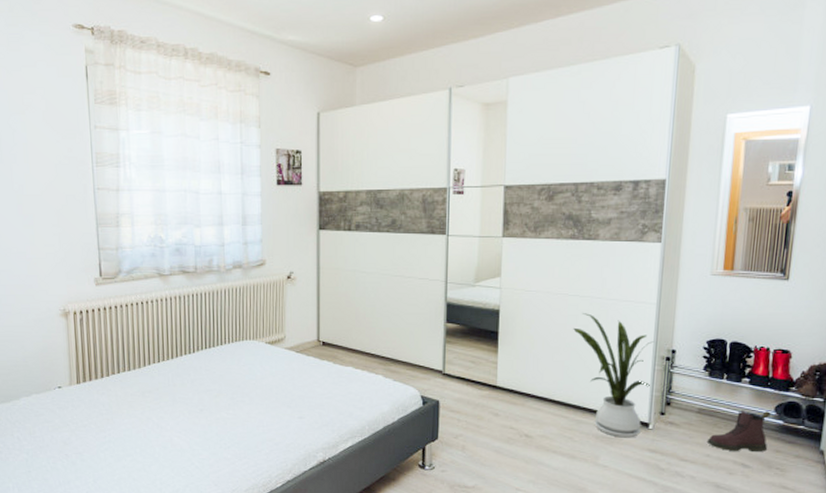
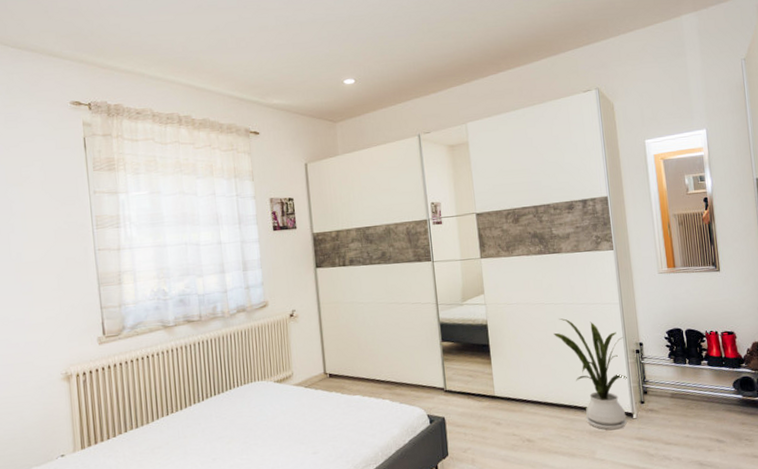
boot: present [706,410,771,452] -> none [684,388,734,429]

